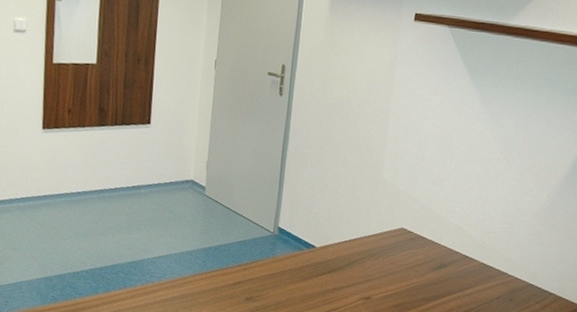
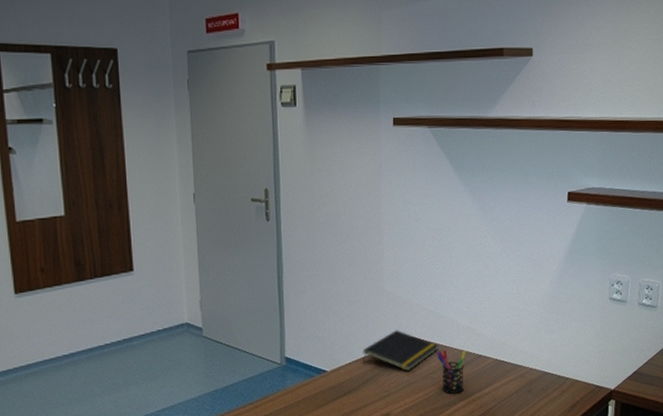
notepad: none [351,218,428,260] -> present [363,330,439,372]
pen holder: none [424,244,453,290] -> present [437,349,466,394]

